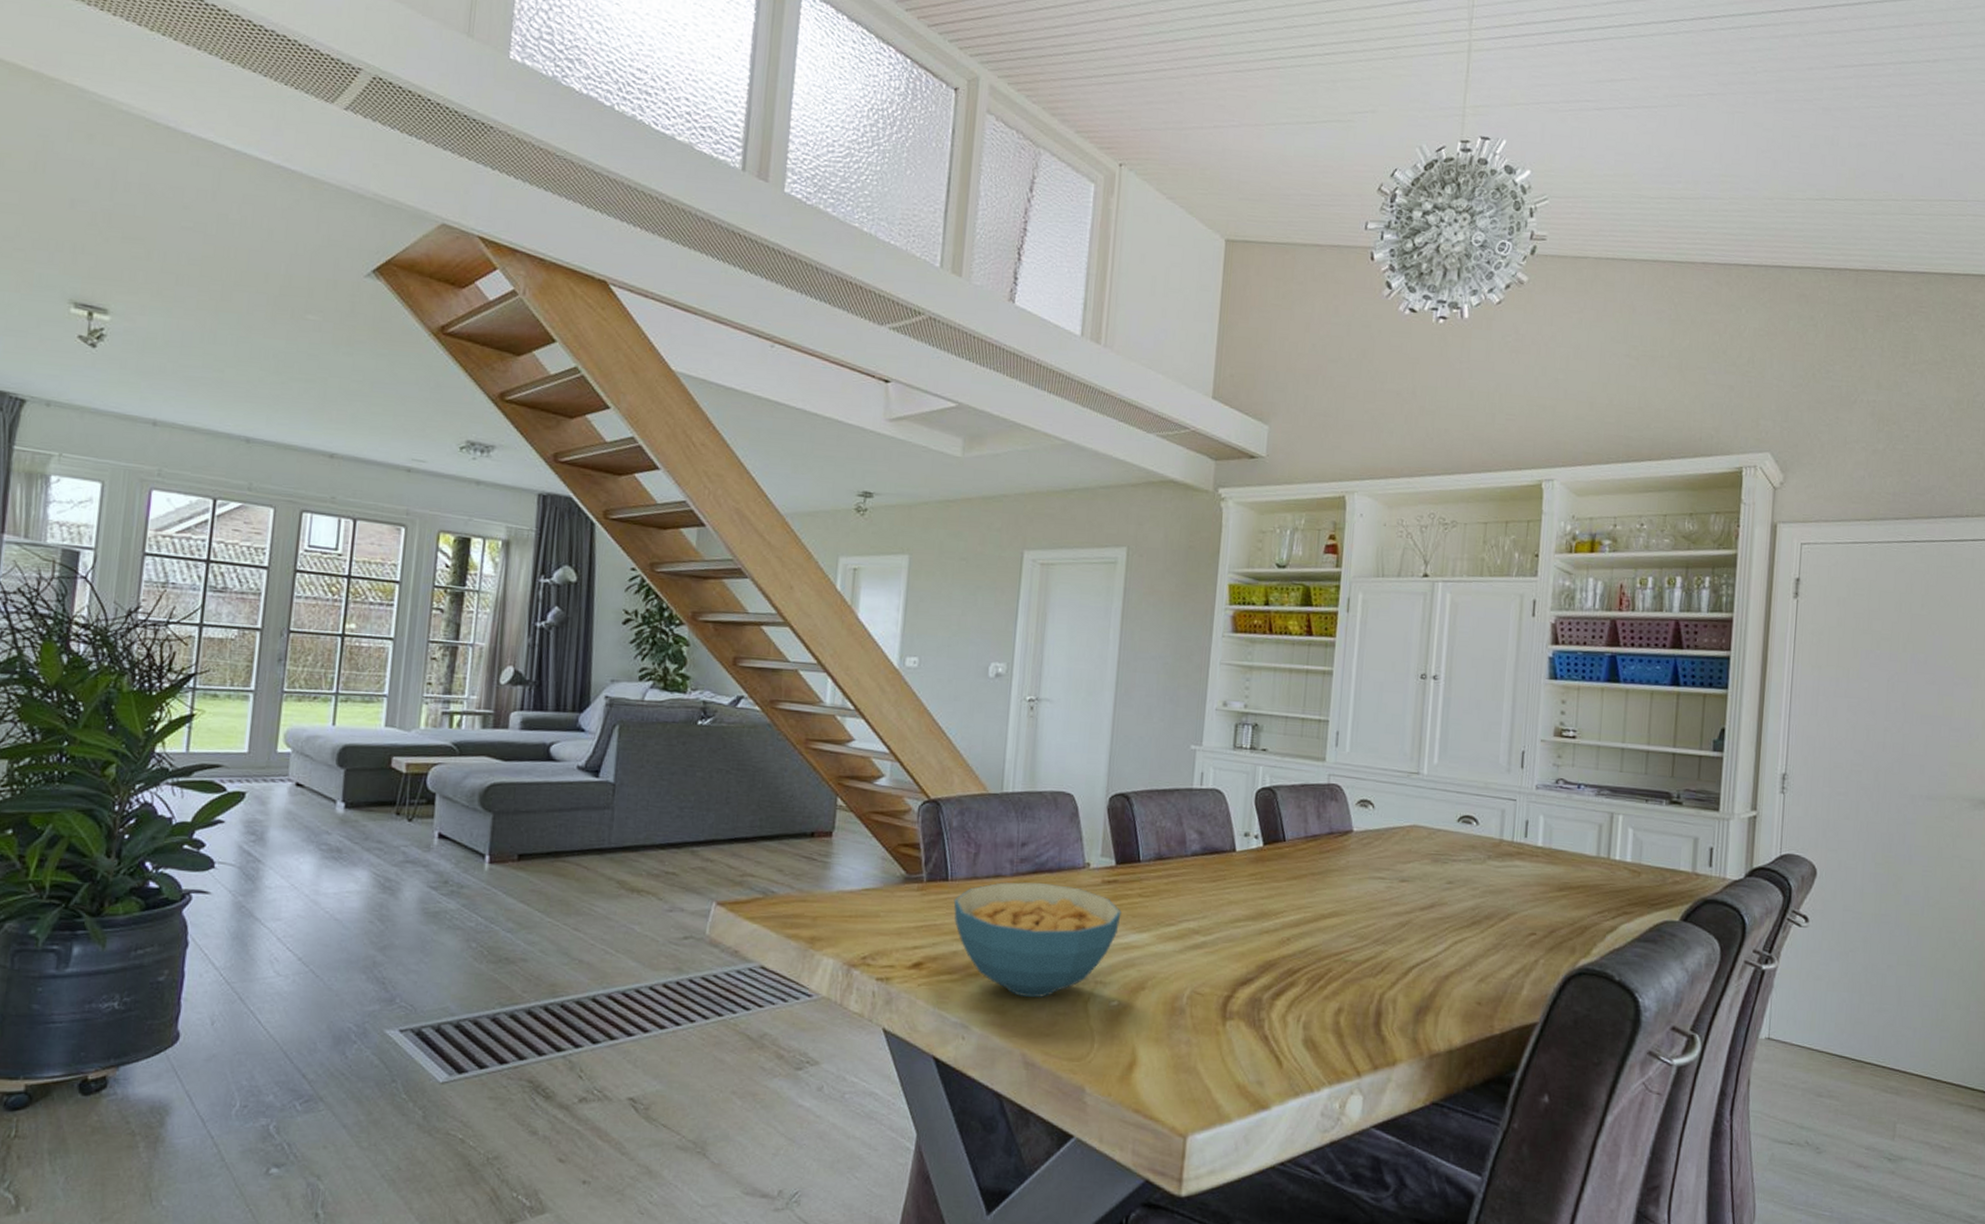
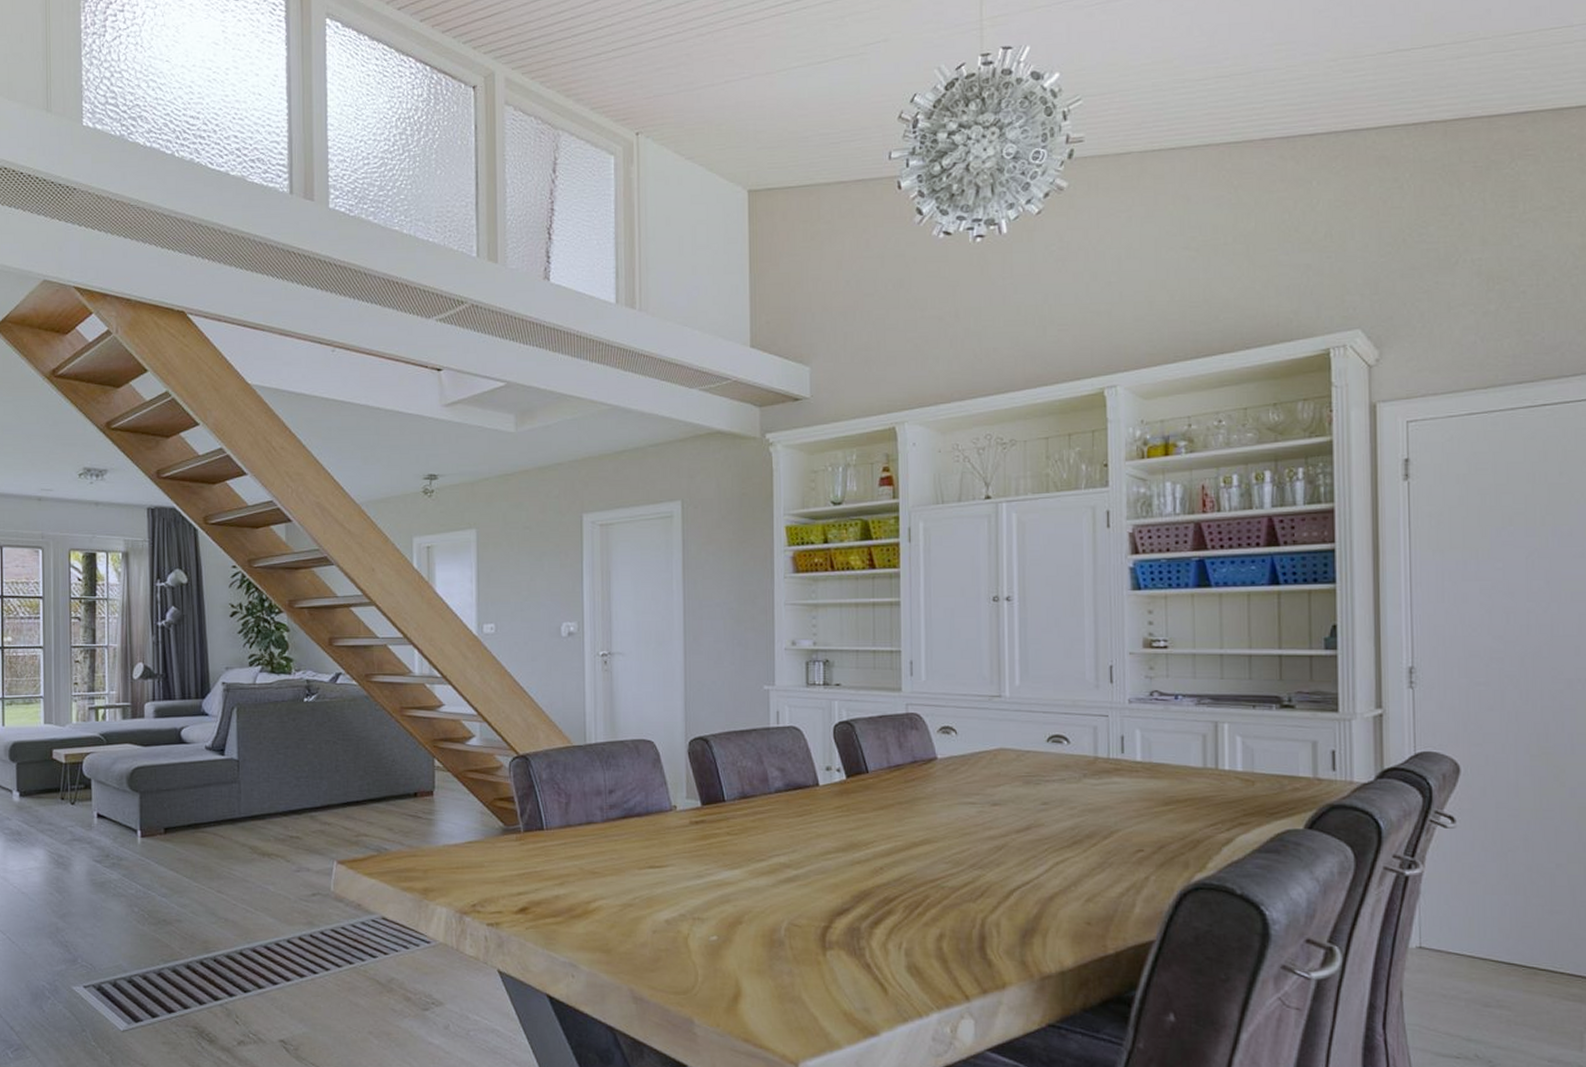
cereal bowl: present [953,882,1122,998] -> none [551,826,712,936]

